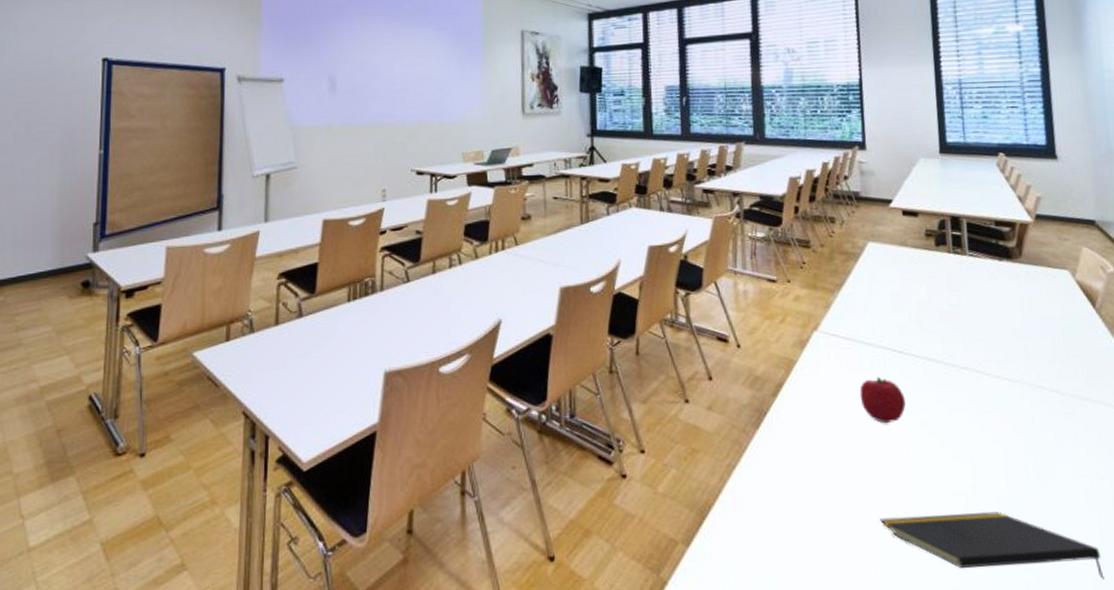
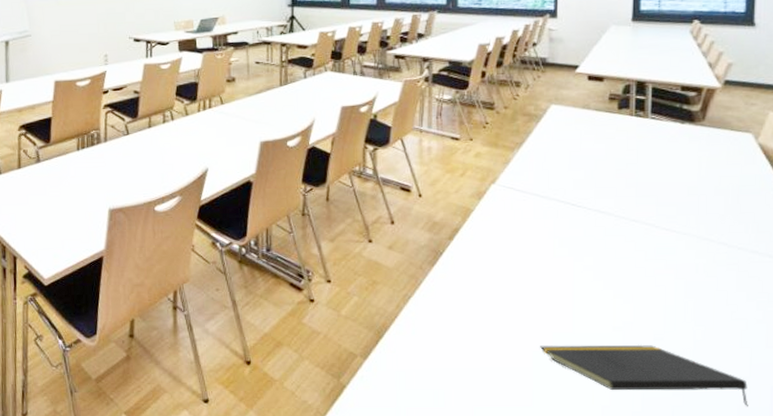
fruit: present [859,377,906,423] -> none [531,226,573,266]

